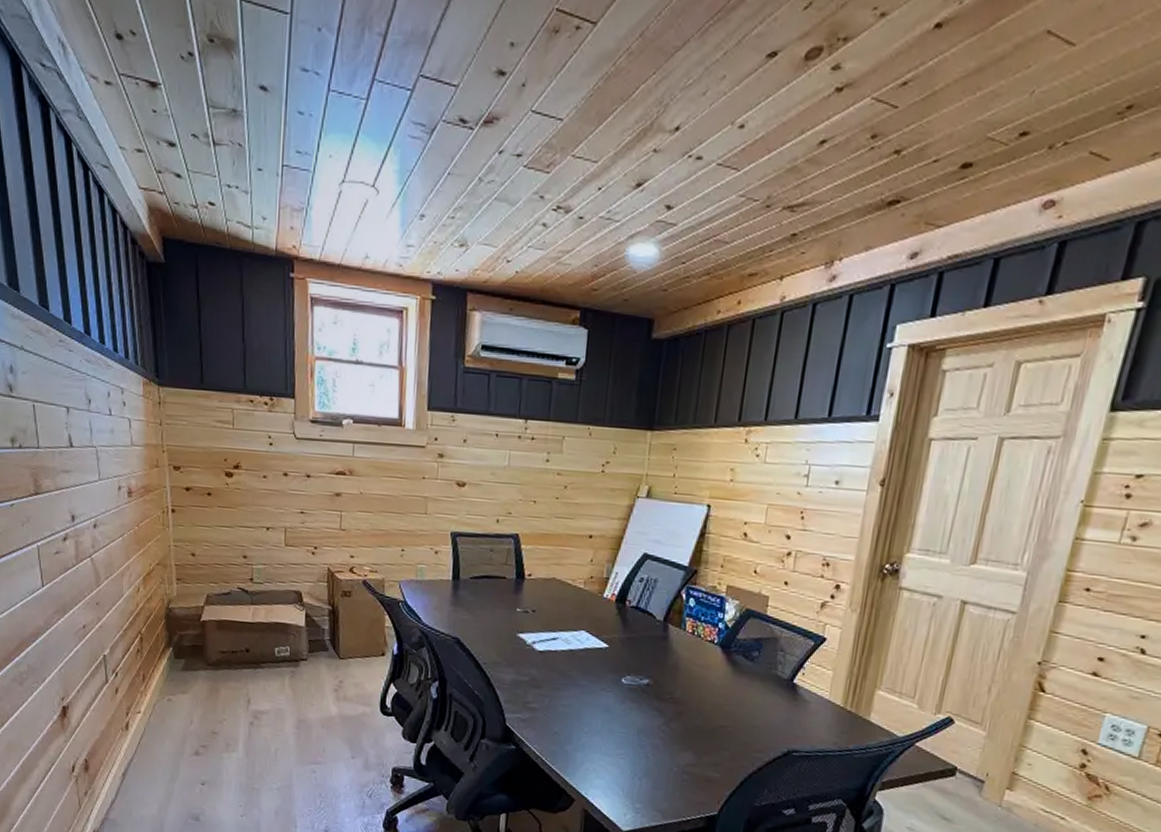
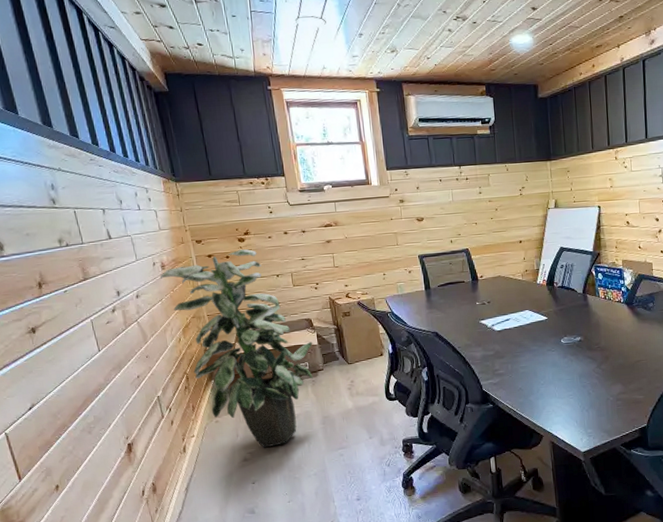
indoor plant: none [124,487,299,745] -> present [160,249,313,448]

